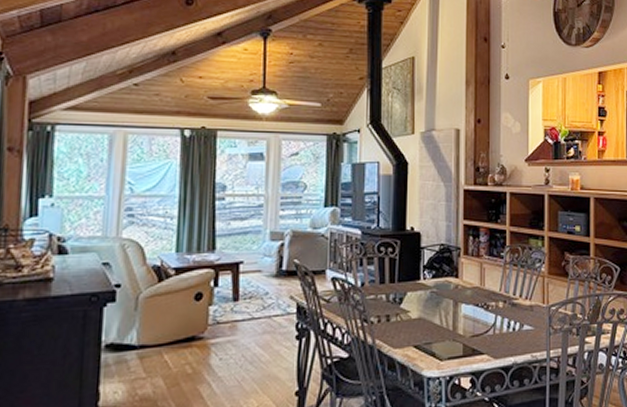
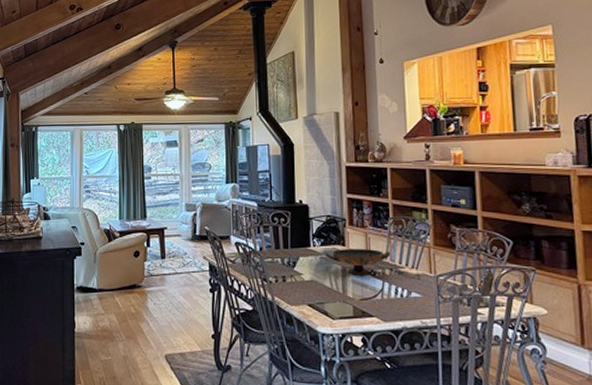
decorative bowl: none [436,279,505,310] -> present [325,248,391,275]

